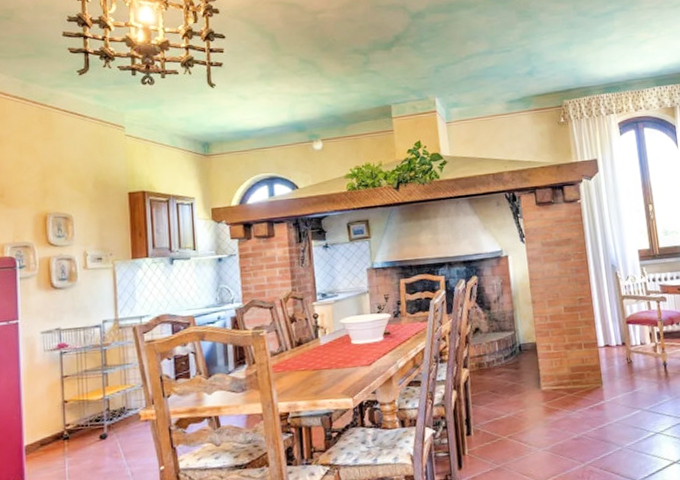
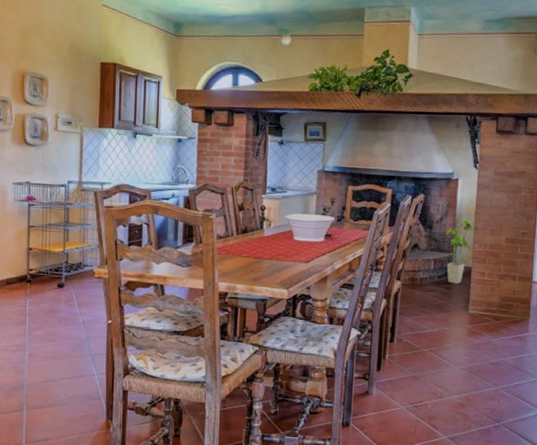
house plant: none [505,294,534,363] -> present [446,218,477,284]

